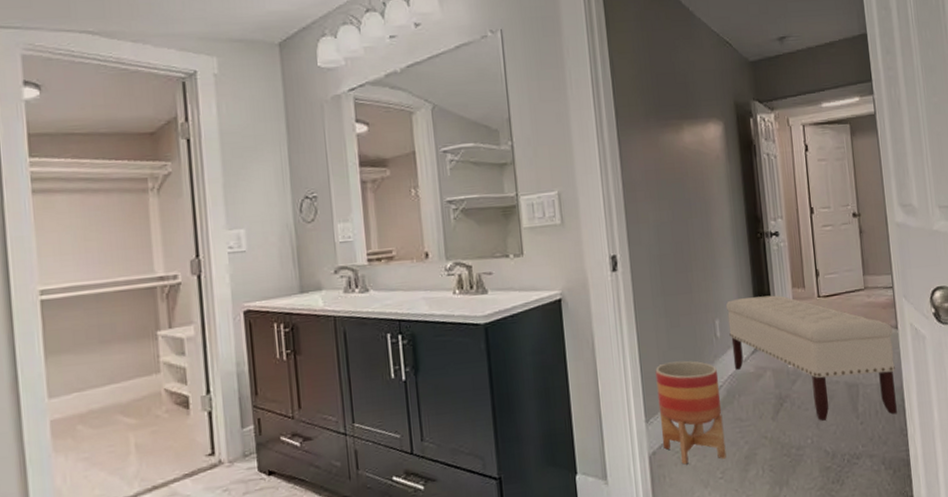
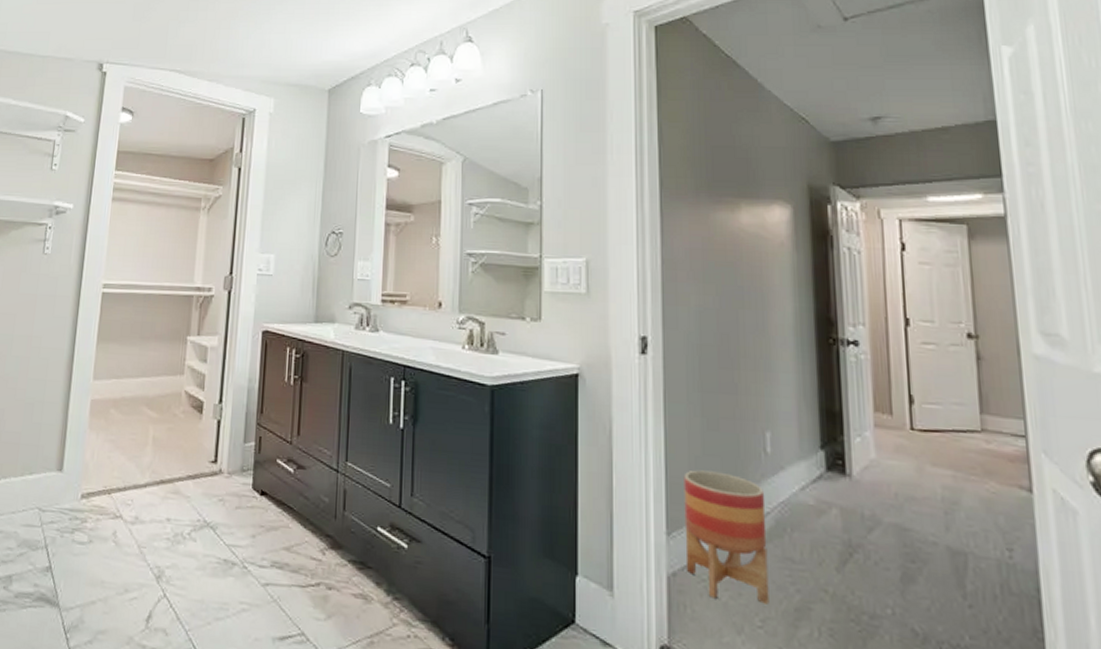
bench: present [725,295,897,421] -> none [780,412,1028,607]

